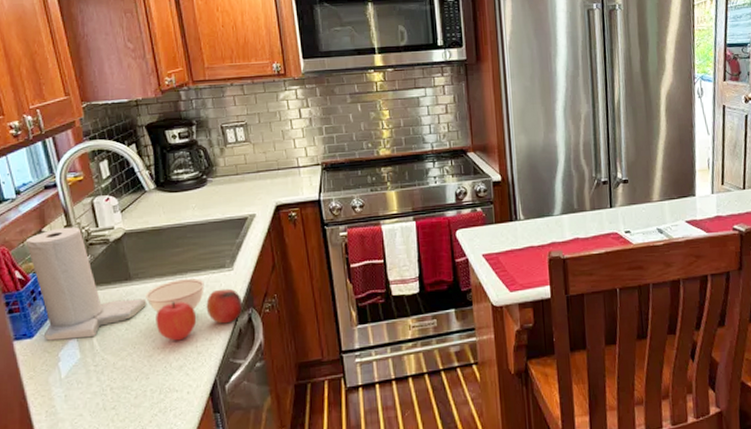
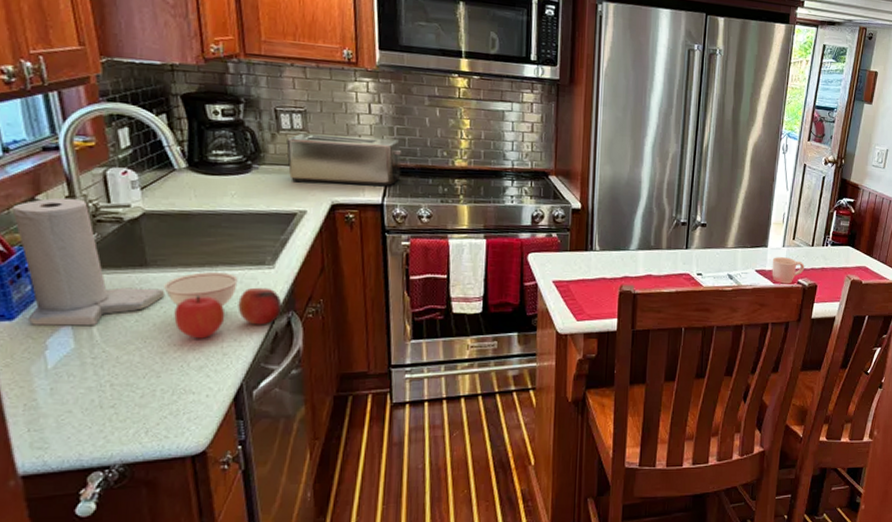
toaster: none [233,138,333,190] -> present [286,133,402,187]
mug: none [702,204,739,233] -> present [772,257,805,284]

